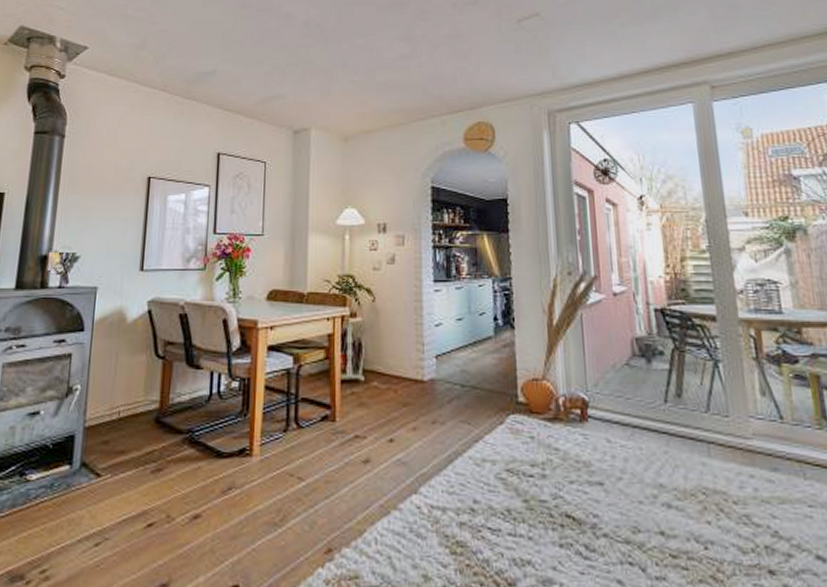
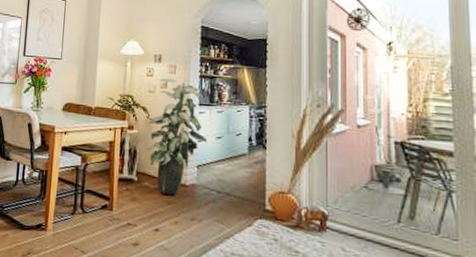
indoor plant: none [374,251,446,394] -> present [146,78,207,195]

